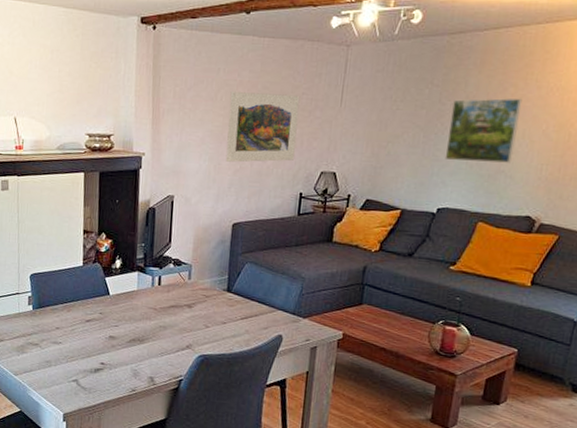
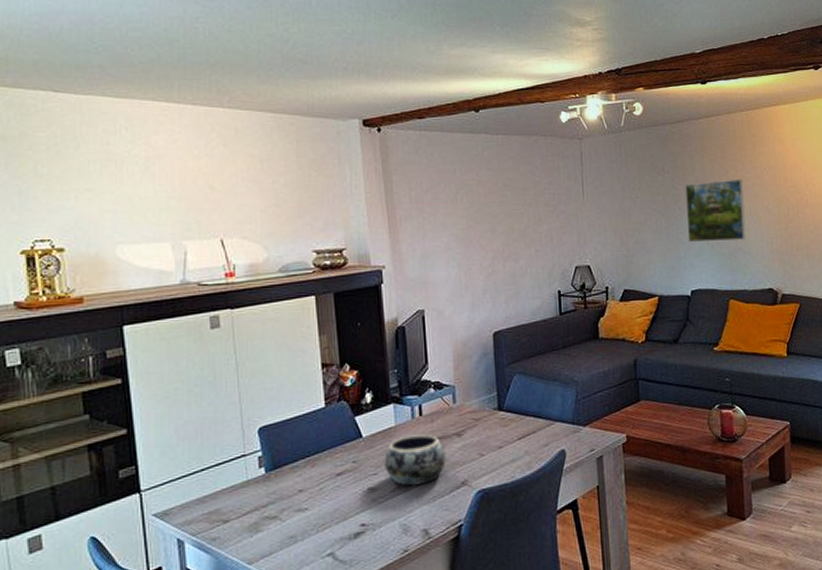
decorative bowl: none [125,300,176,342] -> present [384,434,446,487]
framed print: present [225,92,300,163] -> none [471,190,546,266]

